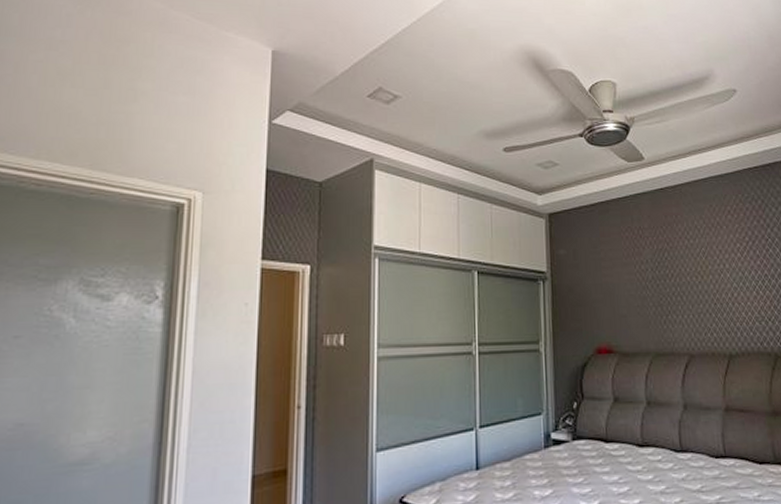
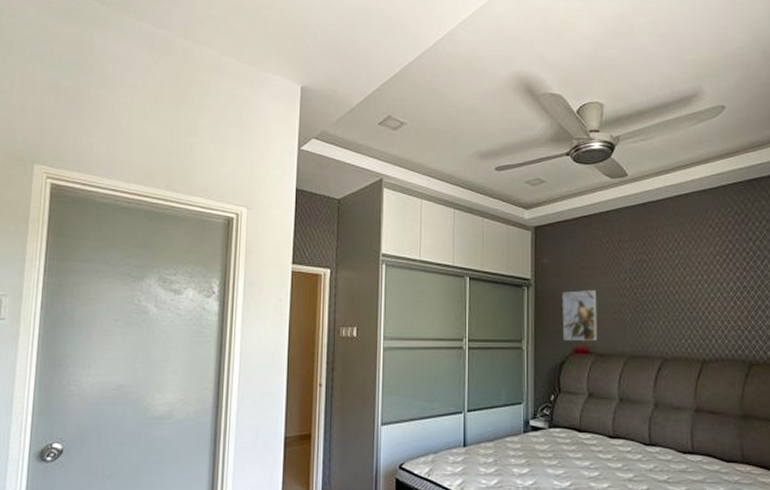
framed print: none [582,281,621,340] -> present [563,289,598,342]

